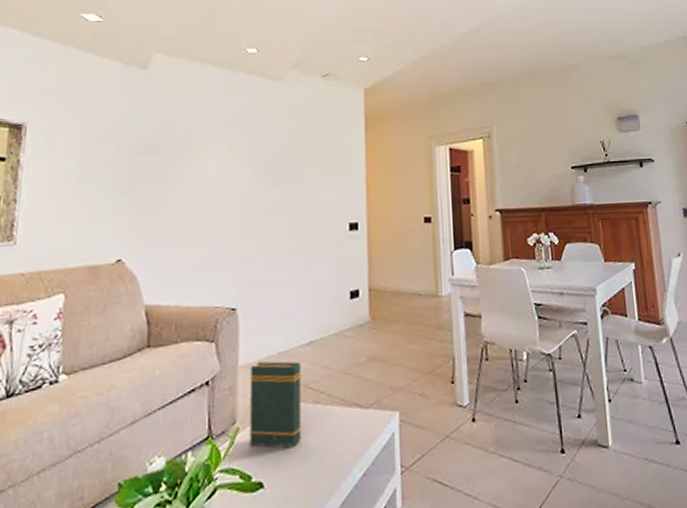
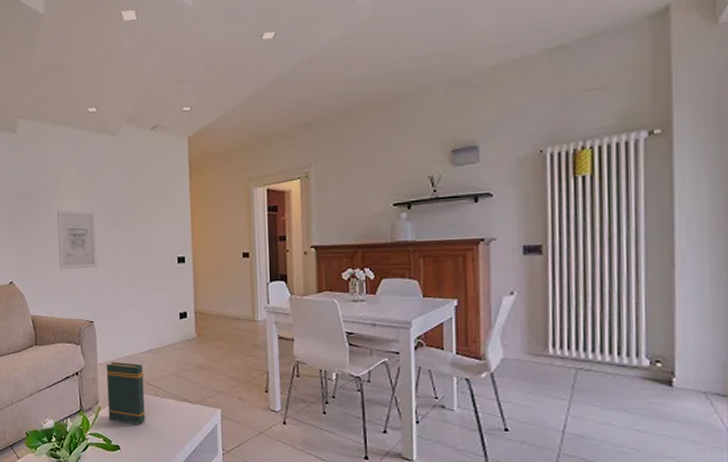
wall art: none [193,165,248,242] -> present [57,210,98,270]

